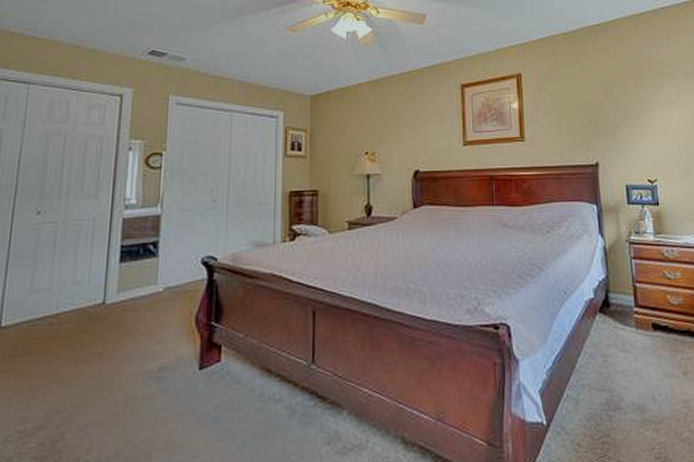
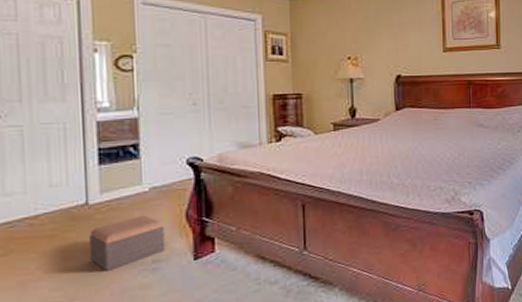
footstool: none [100,317,174,378] -> present [89,214,165,271]

